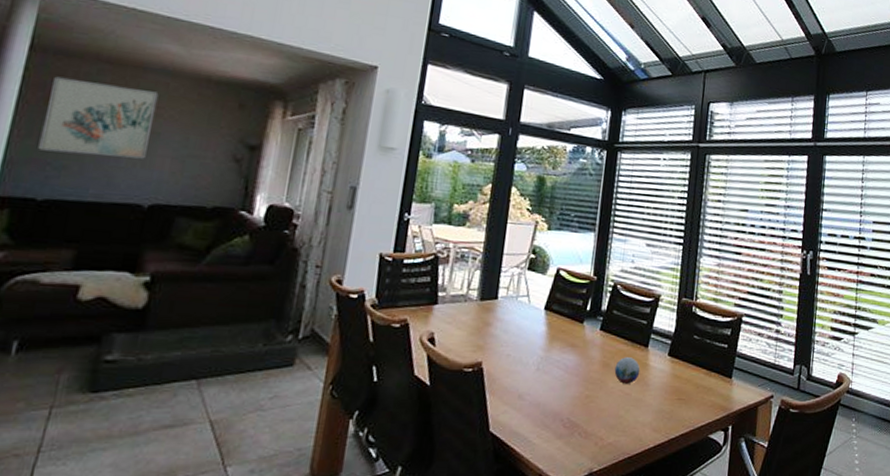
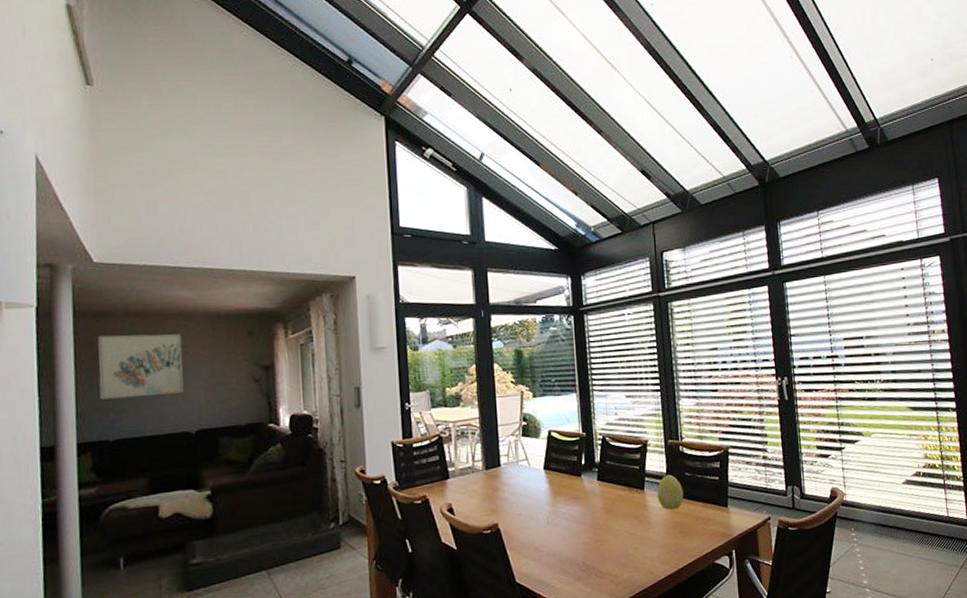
decorative orb: present [614,357,641,384] -> none [617,501,641,526]
decorative egg: none [660,335,689,374] -> present [657,474,684,510]

